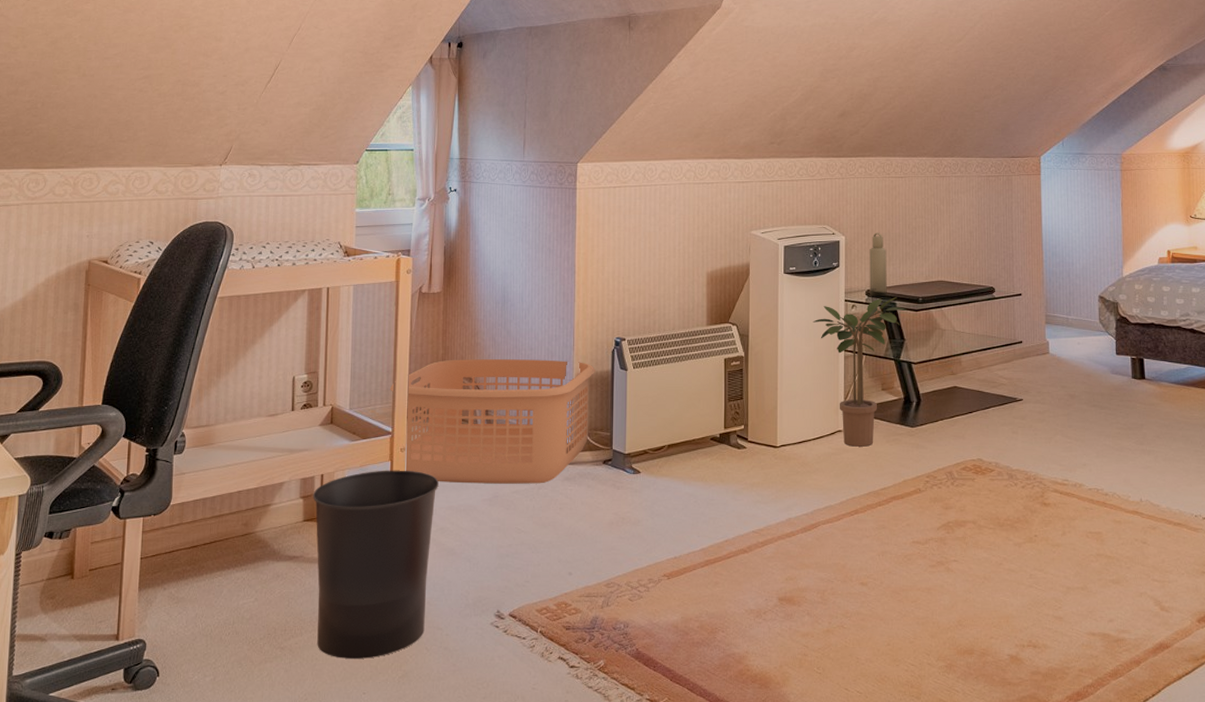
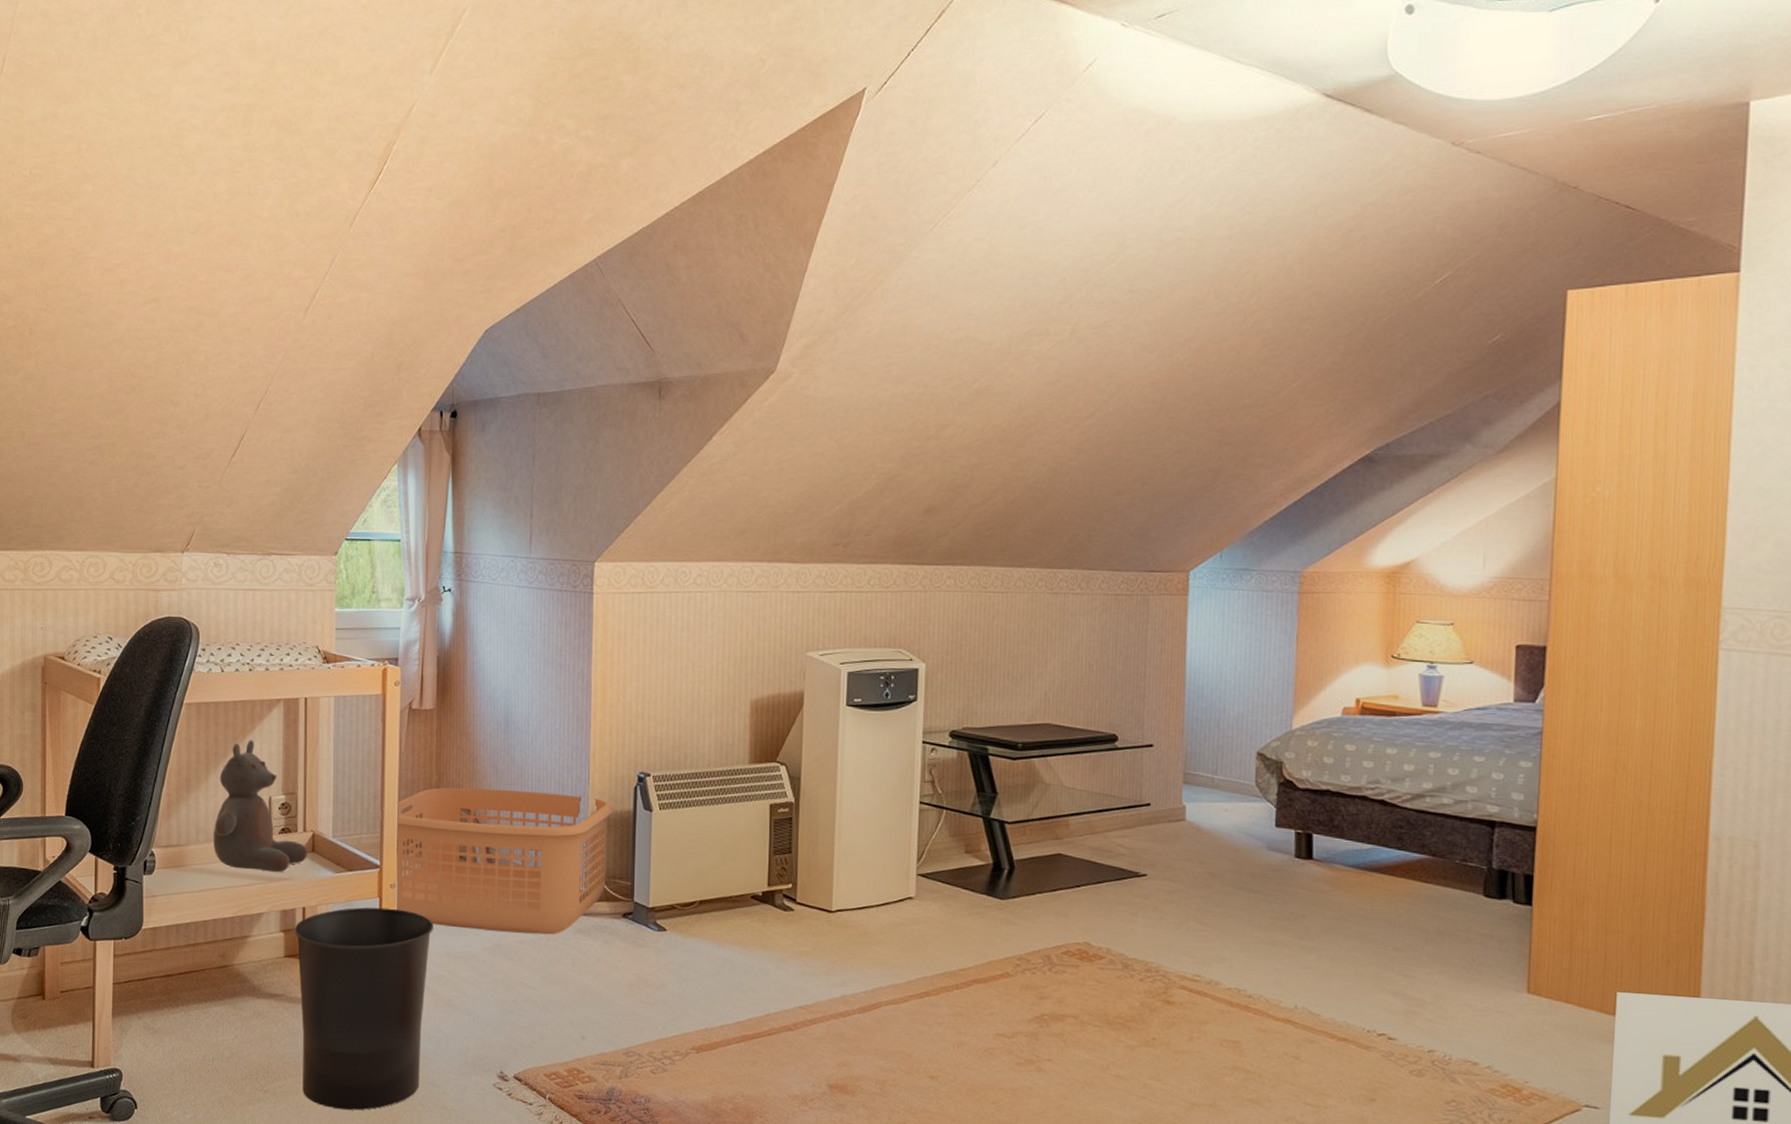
teddy bear: none [240,327,327,445] -> present [213,740,308,873]
potted plant: present [812,297,908,447] -> none [881,741,1003,919]
bottle: present [869,233,887,297] -> none [955,660,979,740]

